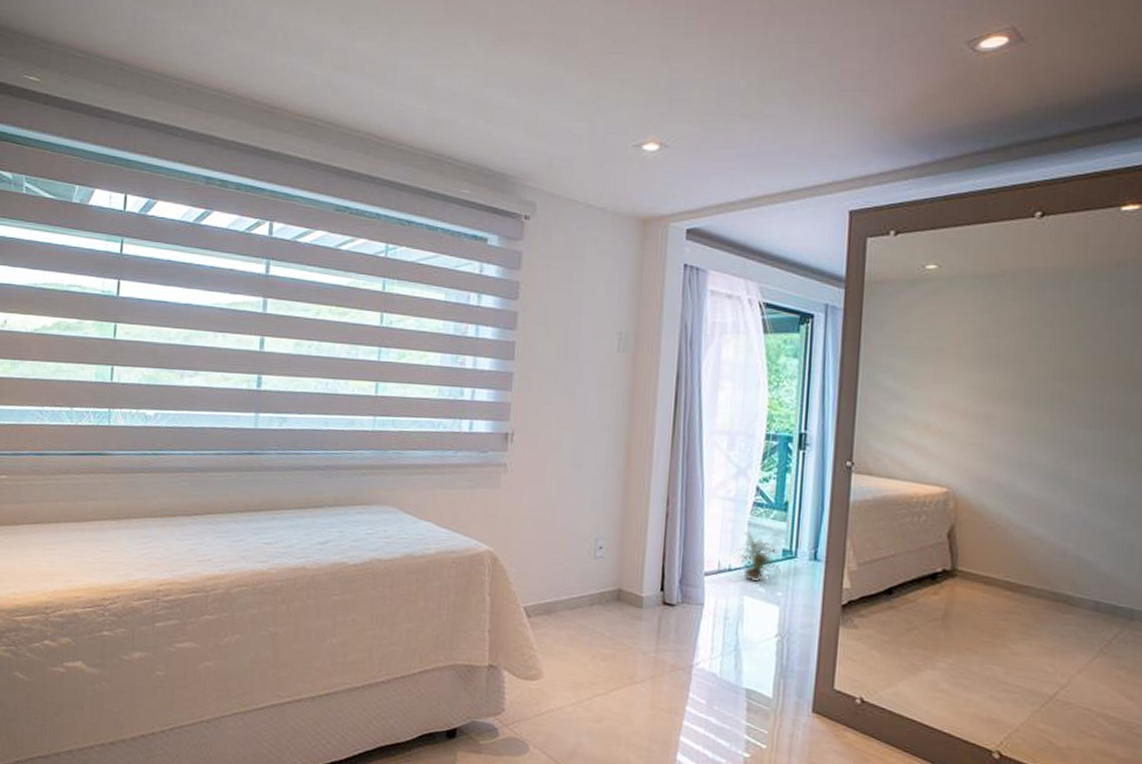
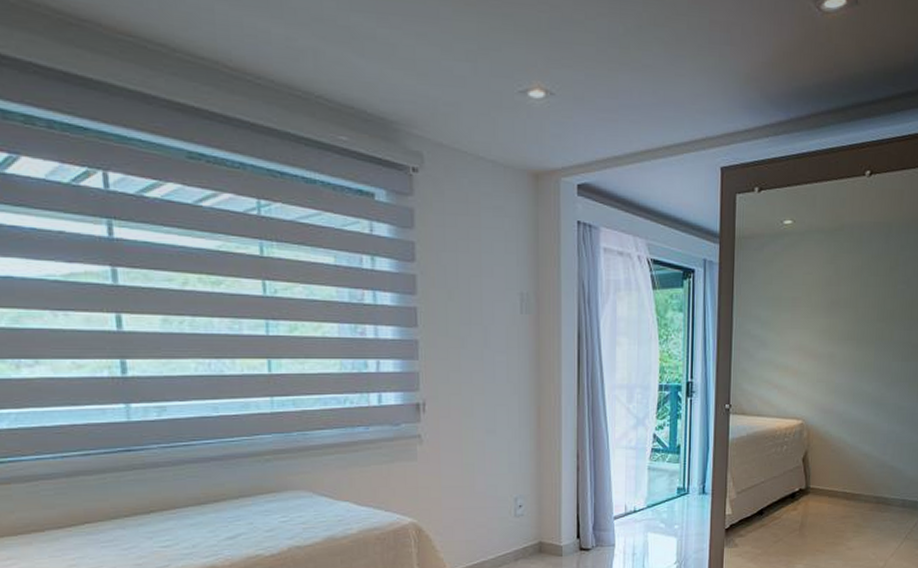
potted plant: present [734,532,781,582] -> none [638,476,677,519]

